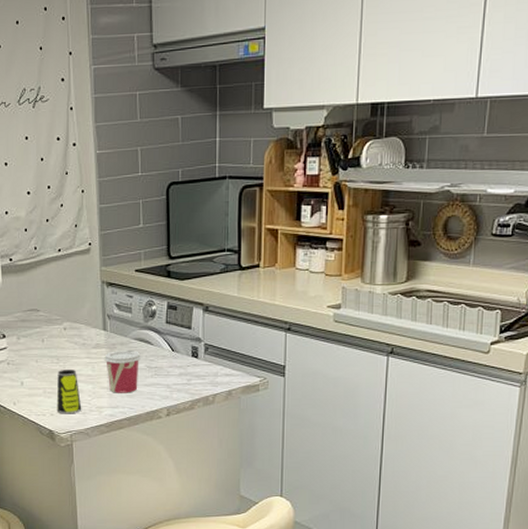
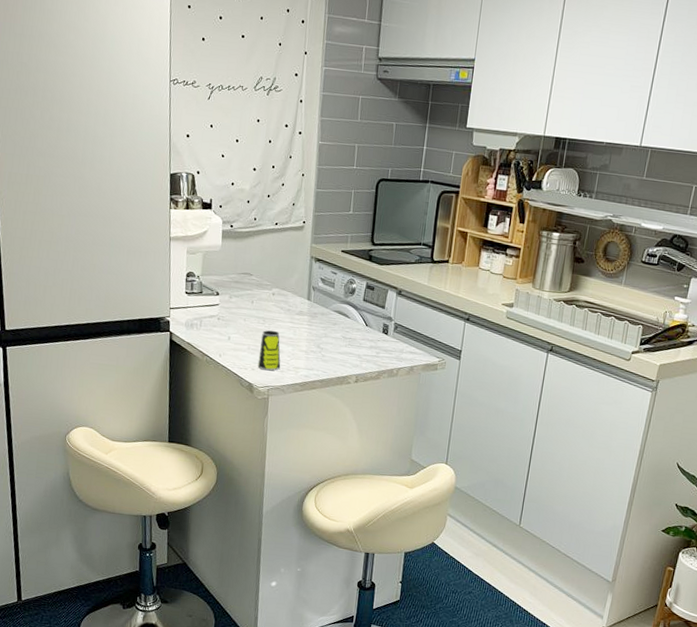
cup: present [103,349,142,393] -> none [304,319,339,358]

